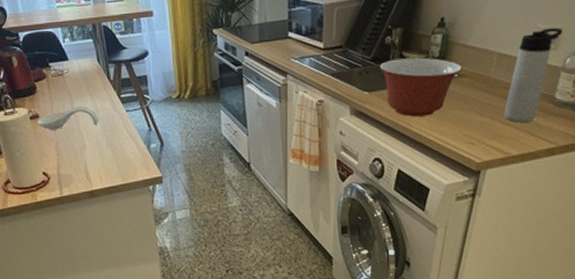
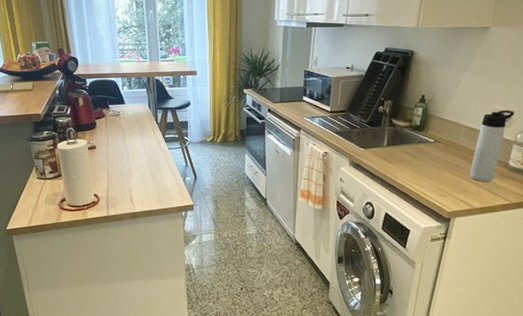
spoon rest: present [38,106,99,130] -> none [94,141,145,159]
mixing bowl: present [379,57,462,117] -> none [373,124,438,171]

